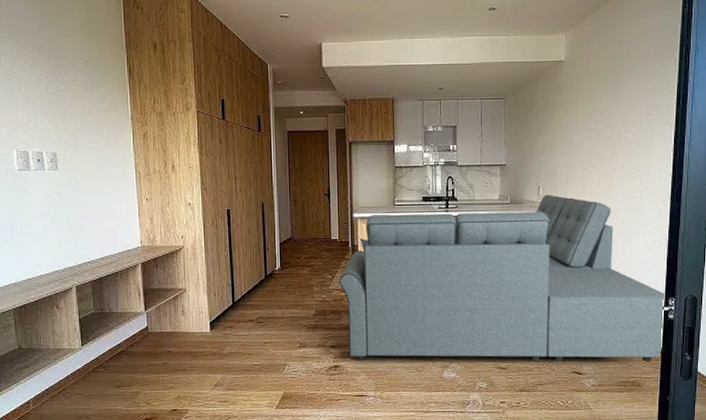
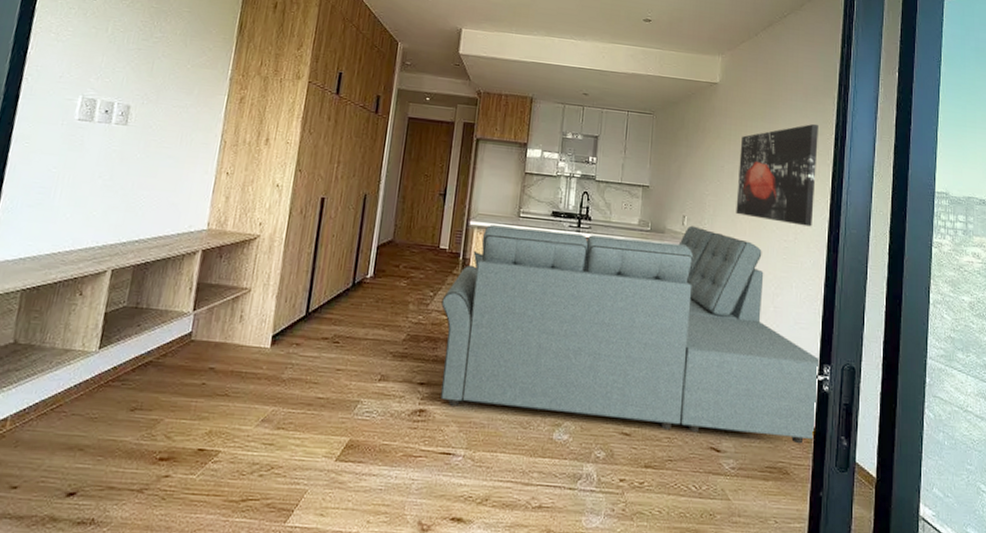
wall art: none [586,87,661,183] -> present [736,123,819,227]

